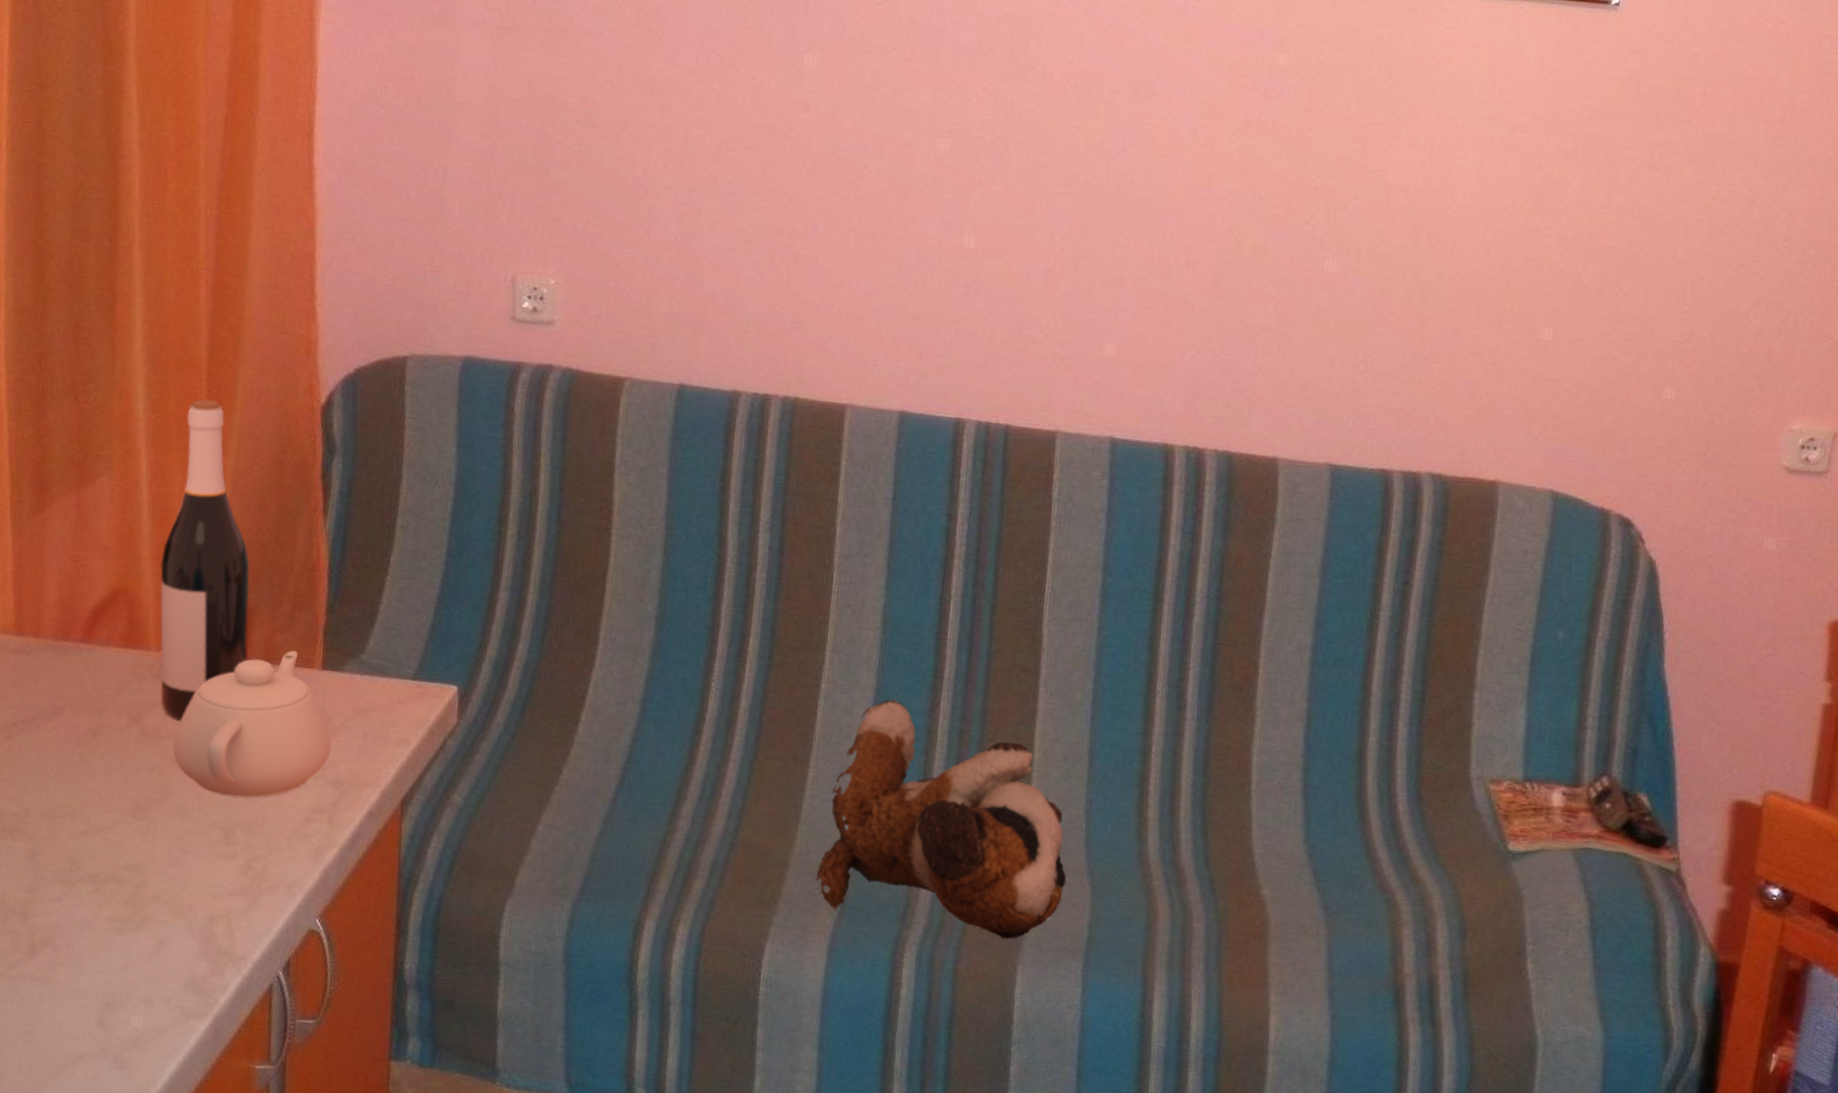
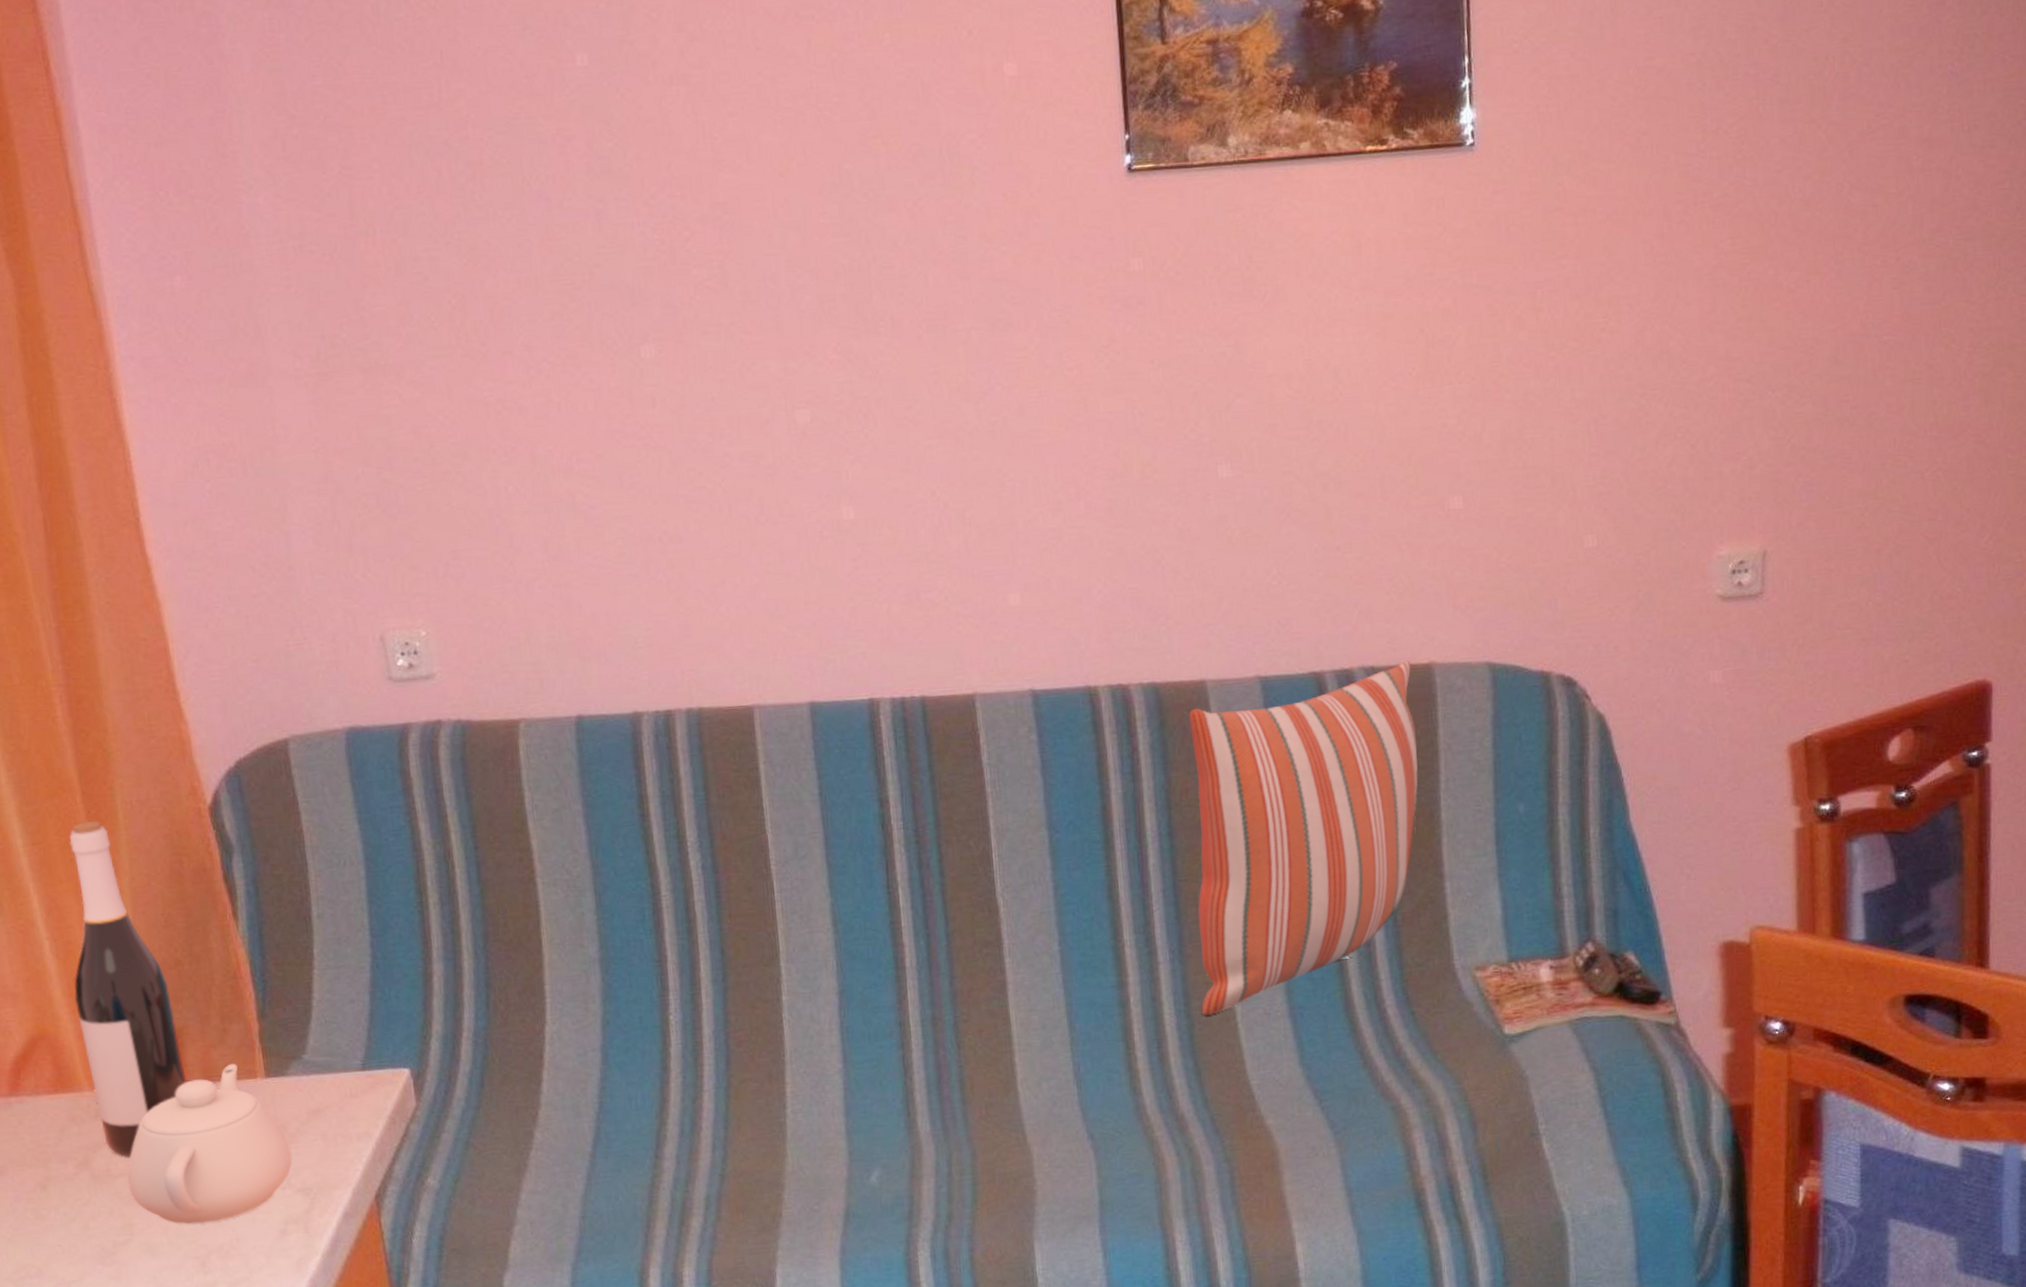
stuffed animal: present [815,699,1067,939] -> none [813,998,1068,1222]
pillow: none [1218,474,1477,778] -> present [1189,660,1419,1015]

